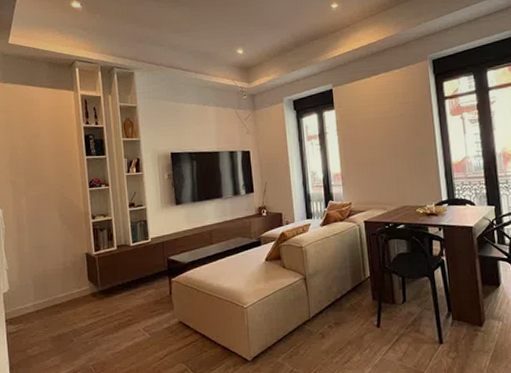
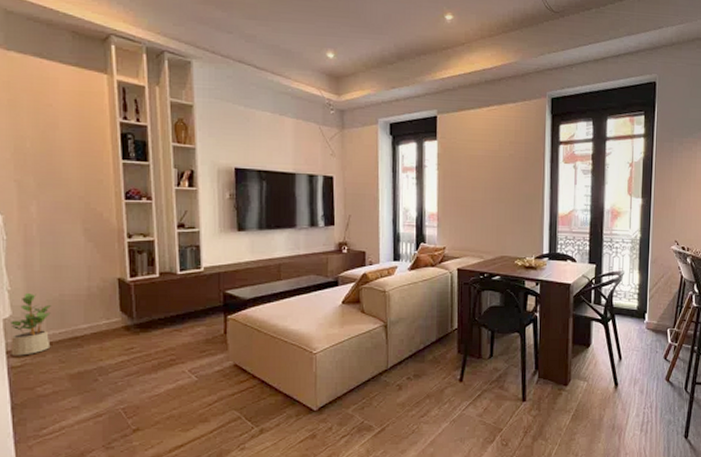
potted plant: none [8,270,38,324] -> present [11,292,51,356]

